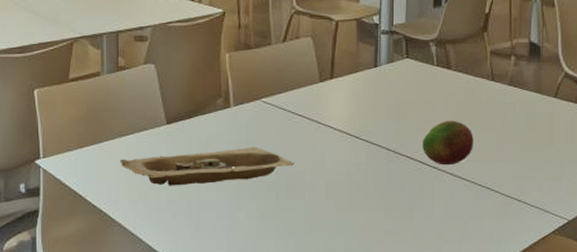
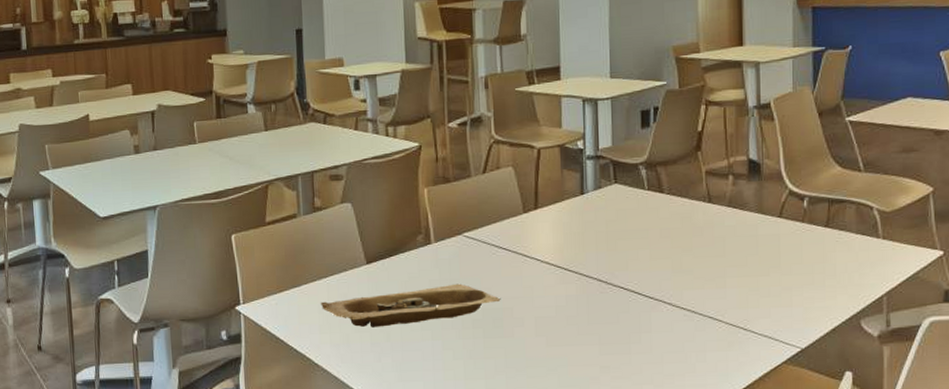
fruit: present [422,120,474,166] -> none [636,246,692,295]

